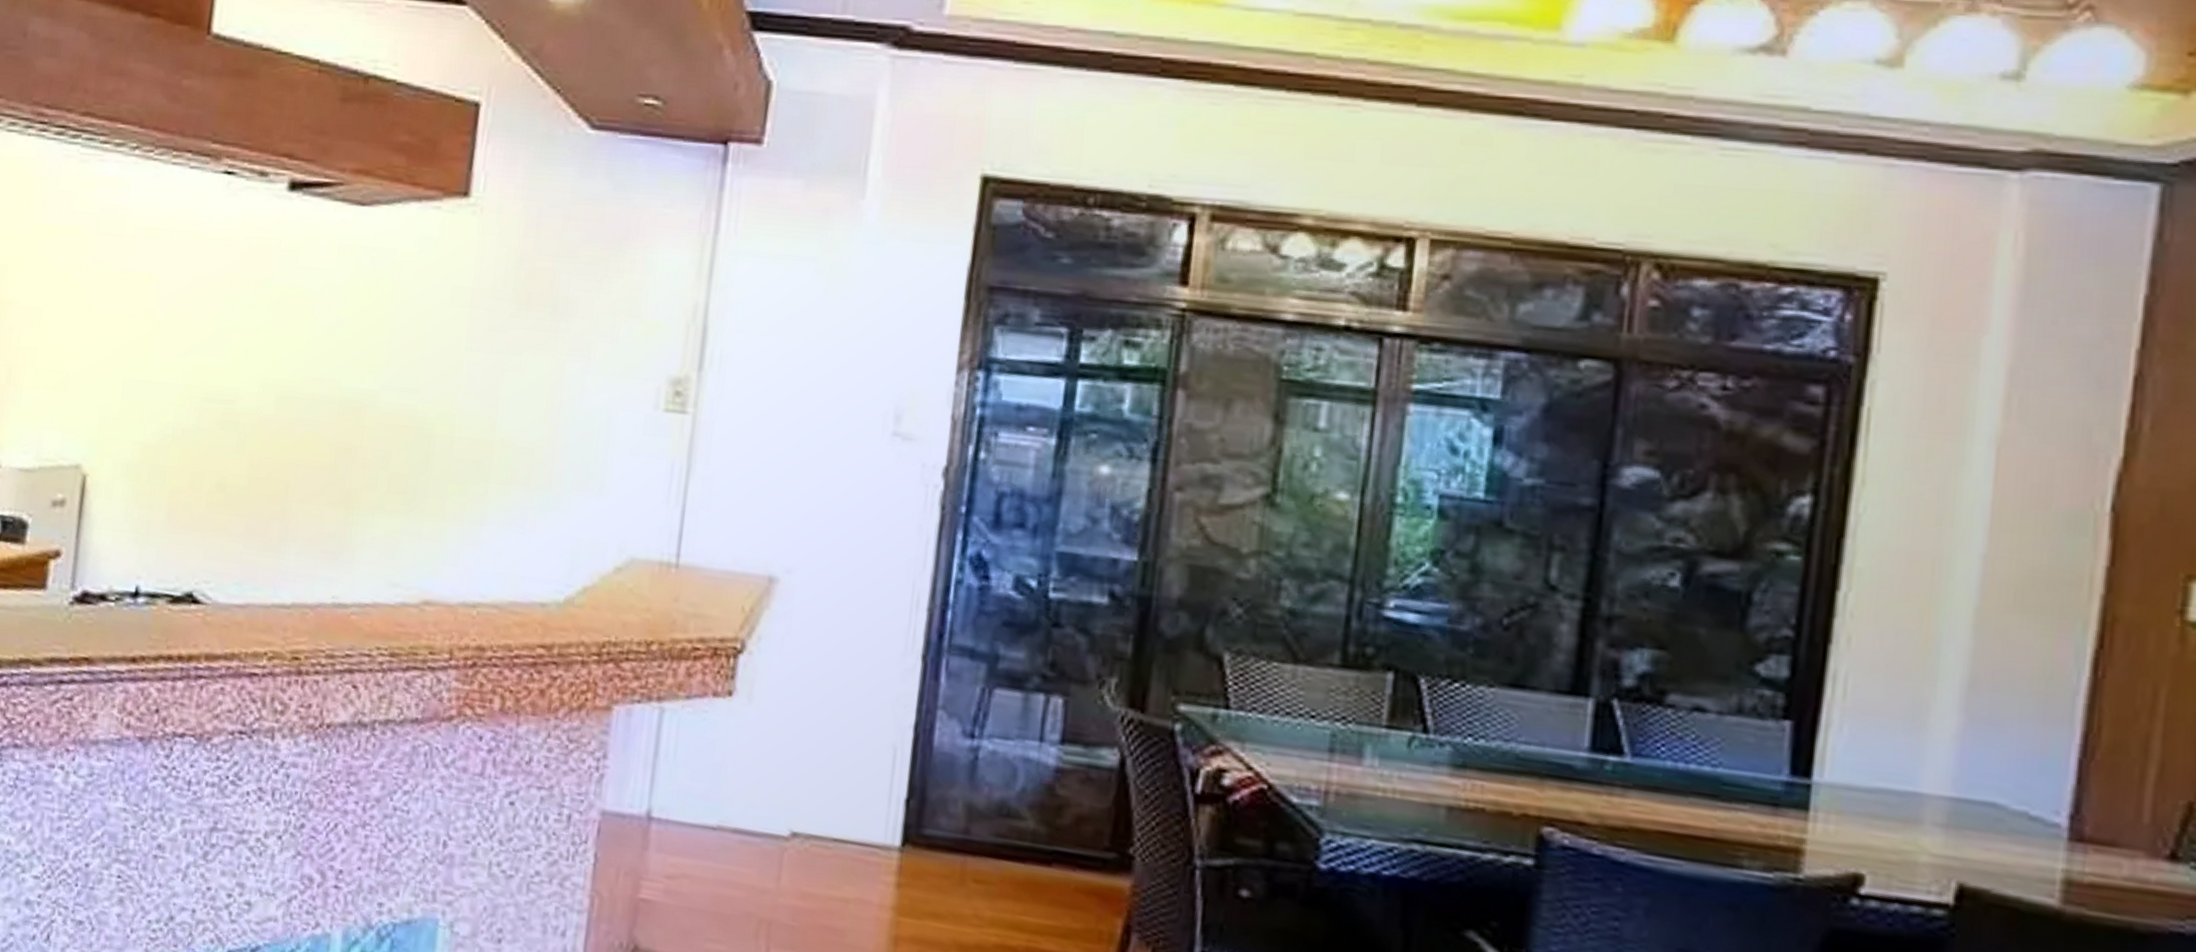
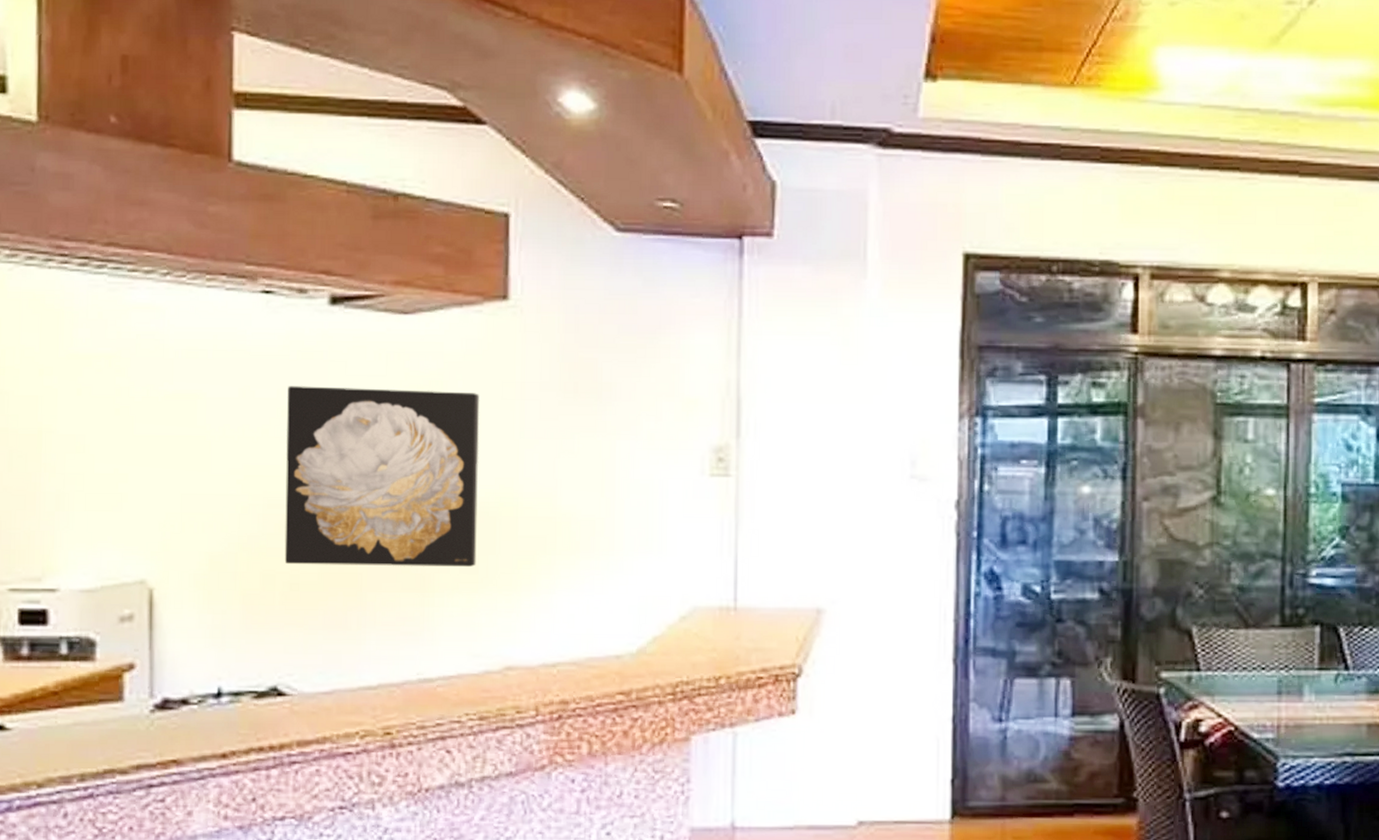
wall art: none [214,274,428,487] -> present [284,386,479,567]

